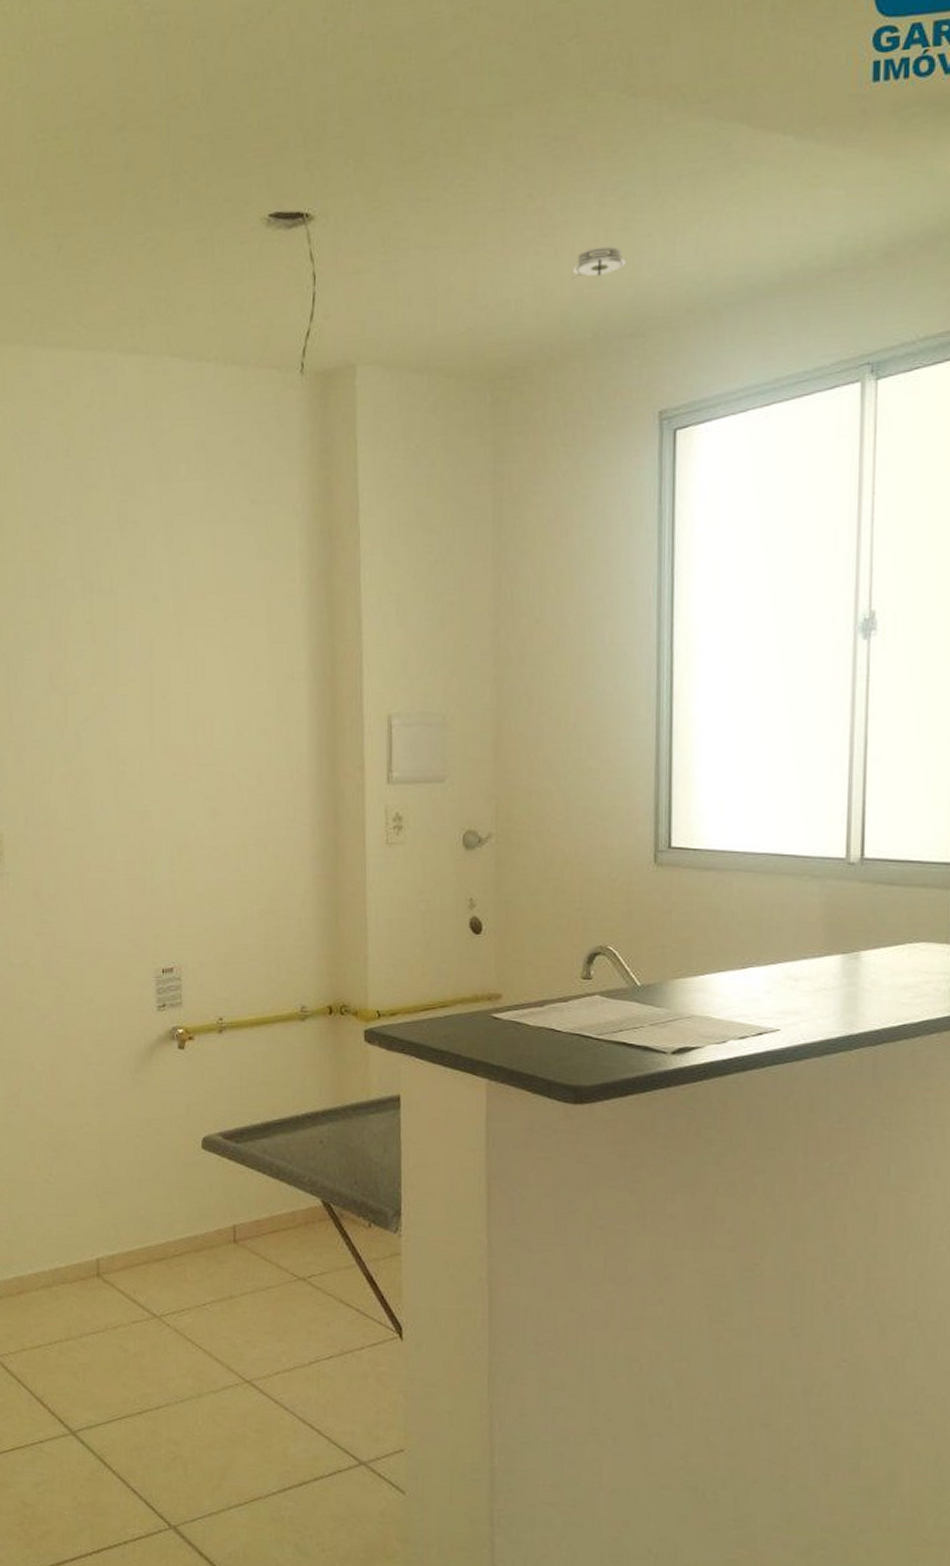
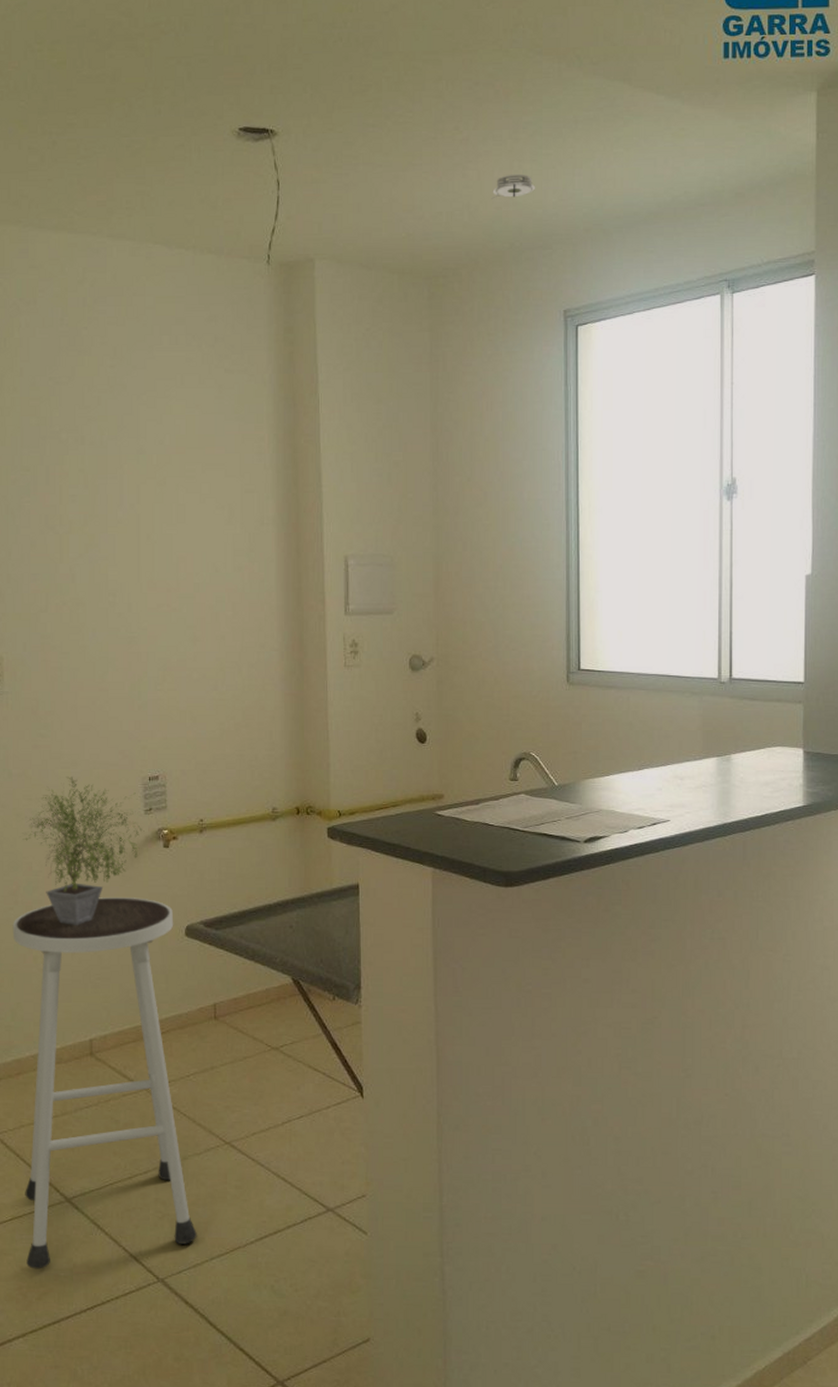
stool: none [13,1102,213,1505] -> present [12,897,197,1269]
potted plant: none [24,967,157,1133] -> present [23,777,144,925]

